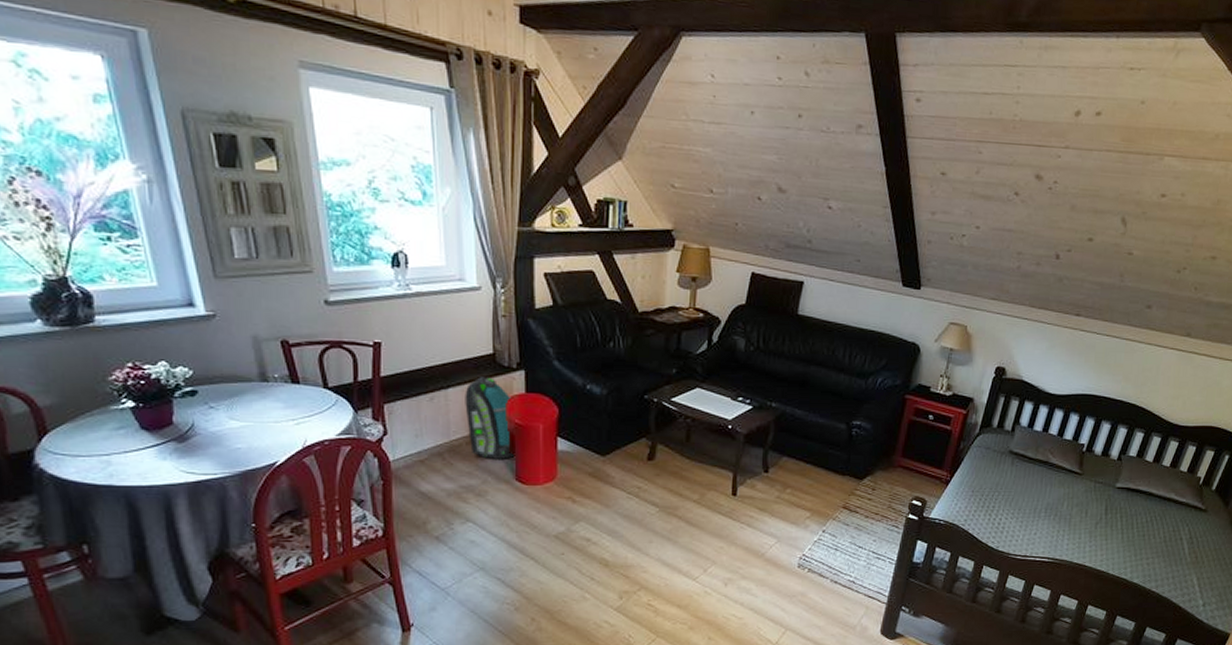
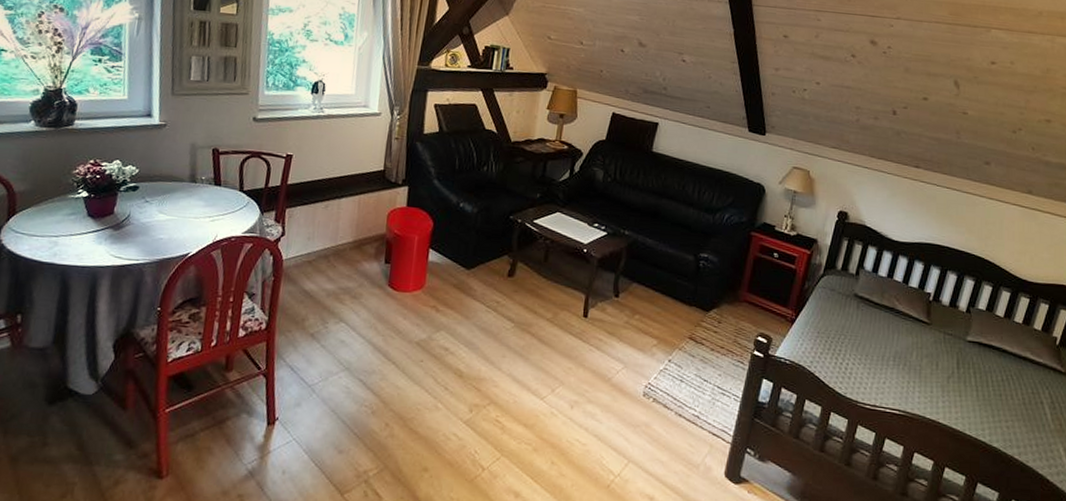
backpack: present [465,375,514,459] -> none [353,189,396,266]

